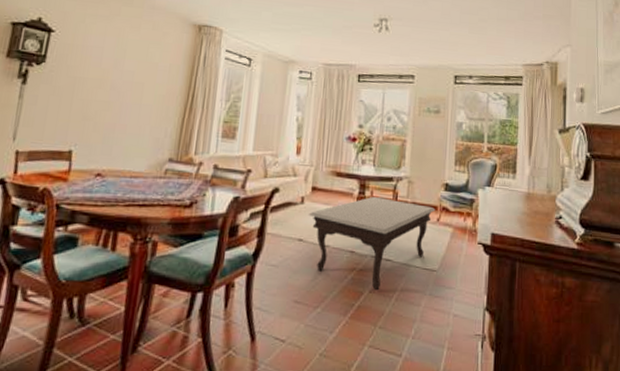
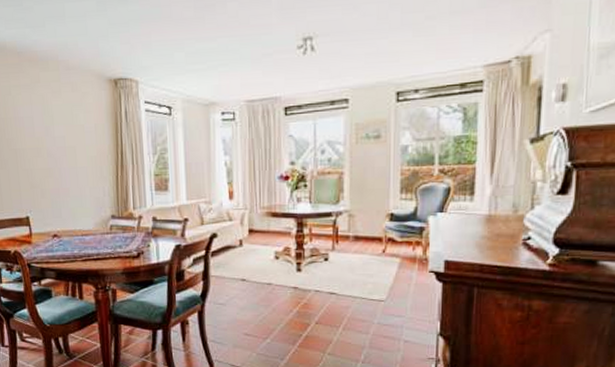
coffee table: present [308,196,436,291] -> none [248,233,381,322]

